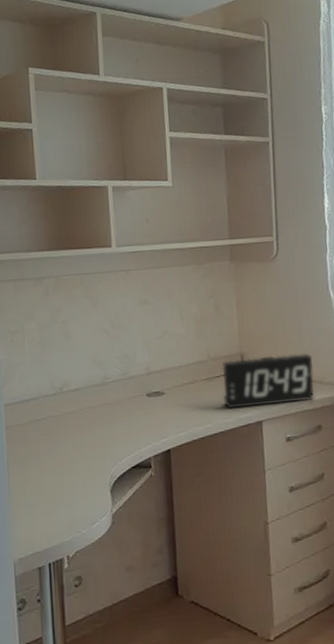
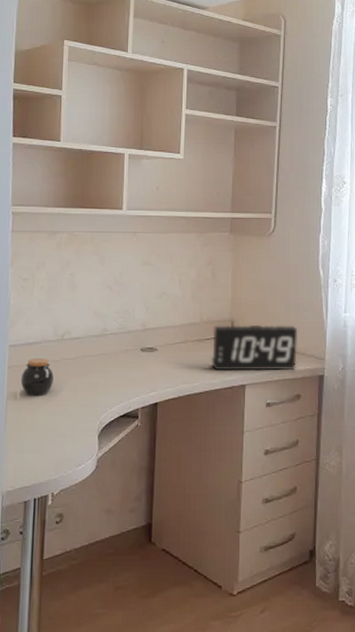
jar: none [20,414,57,457] -> present [20,357,55,397]

